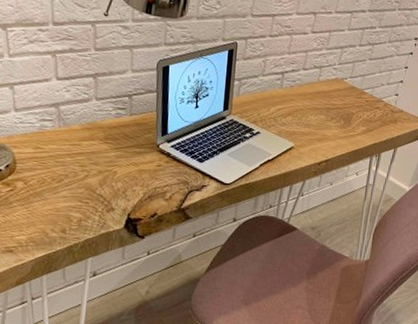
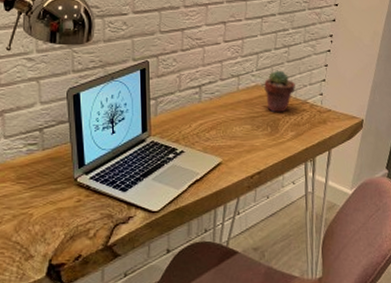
potted succulent: none [343,66,374,108] -> present [264,70,295,113]

